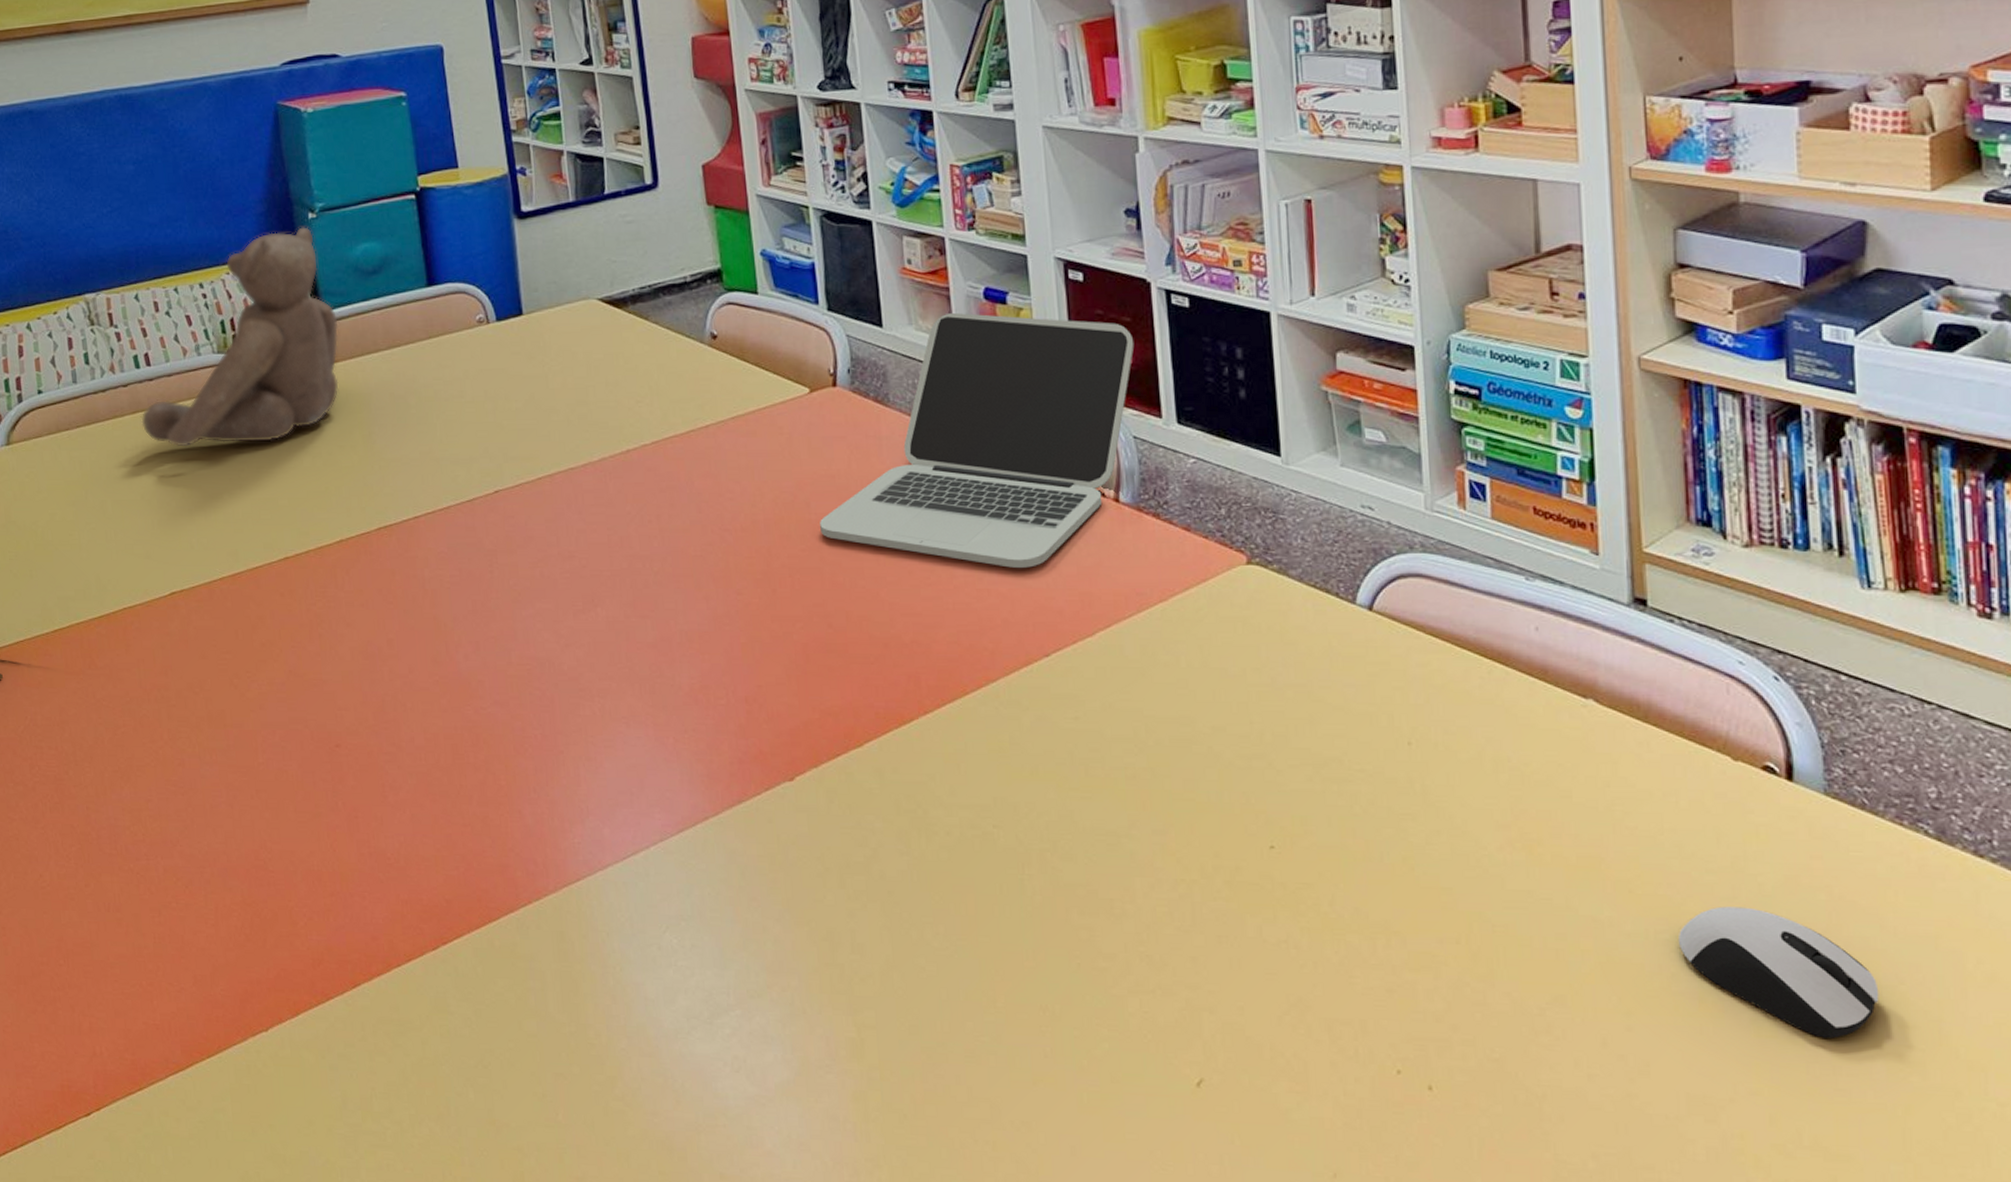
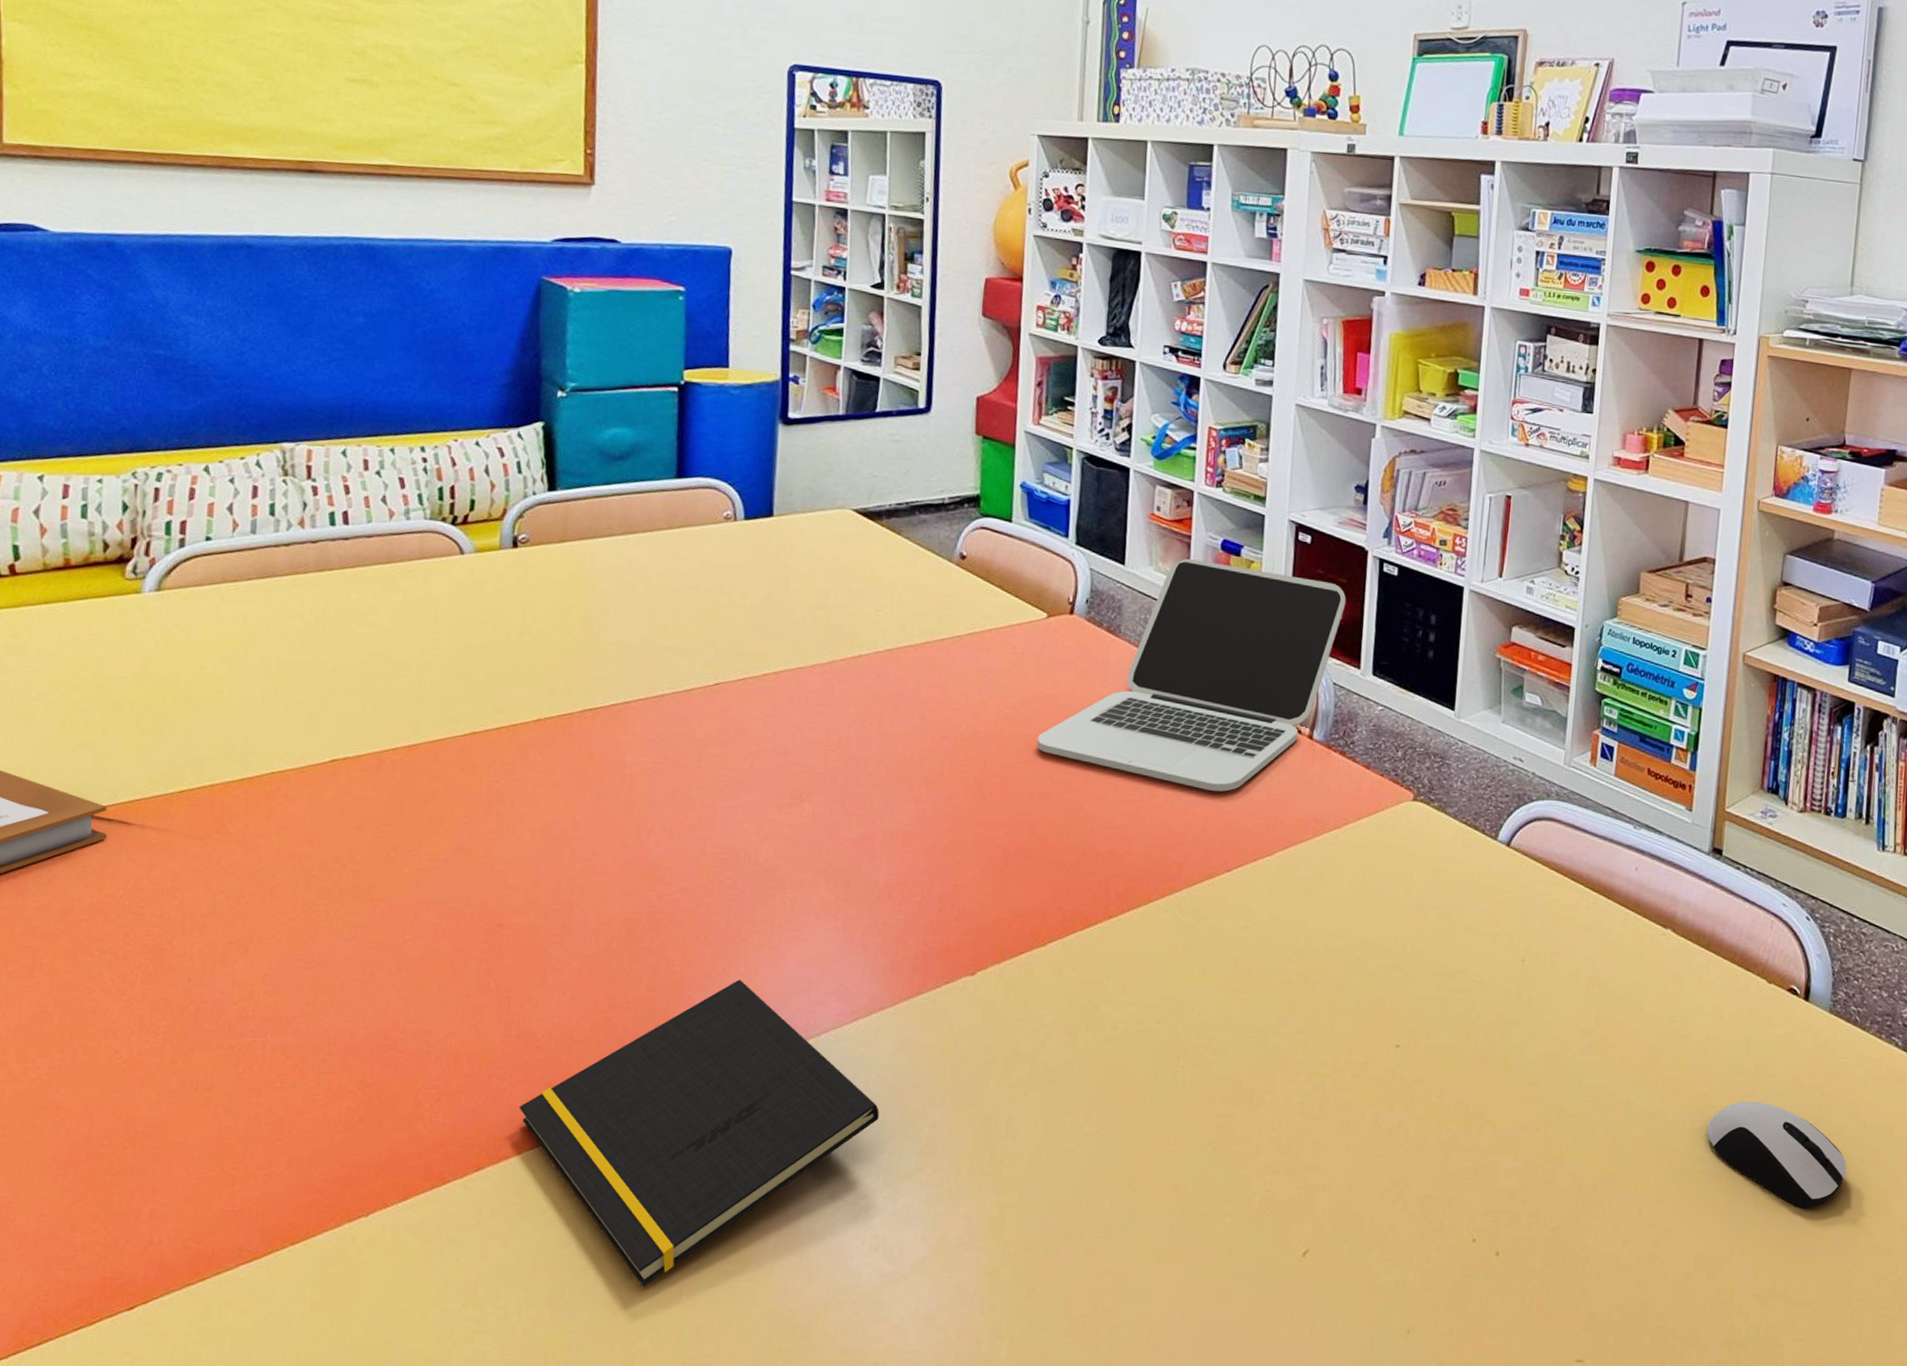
teddy bear: present [141,227,339,447] -> none [327,404,573,614]
notepad: none [381,792,720,1105] -> present [518,979,879,1286]

